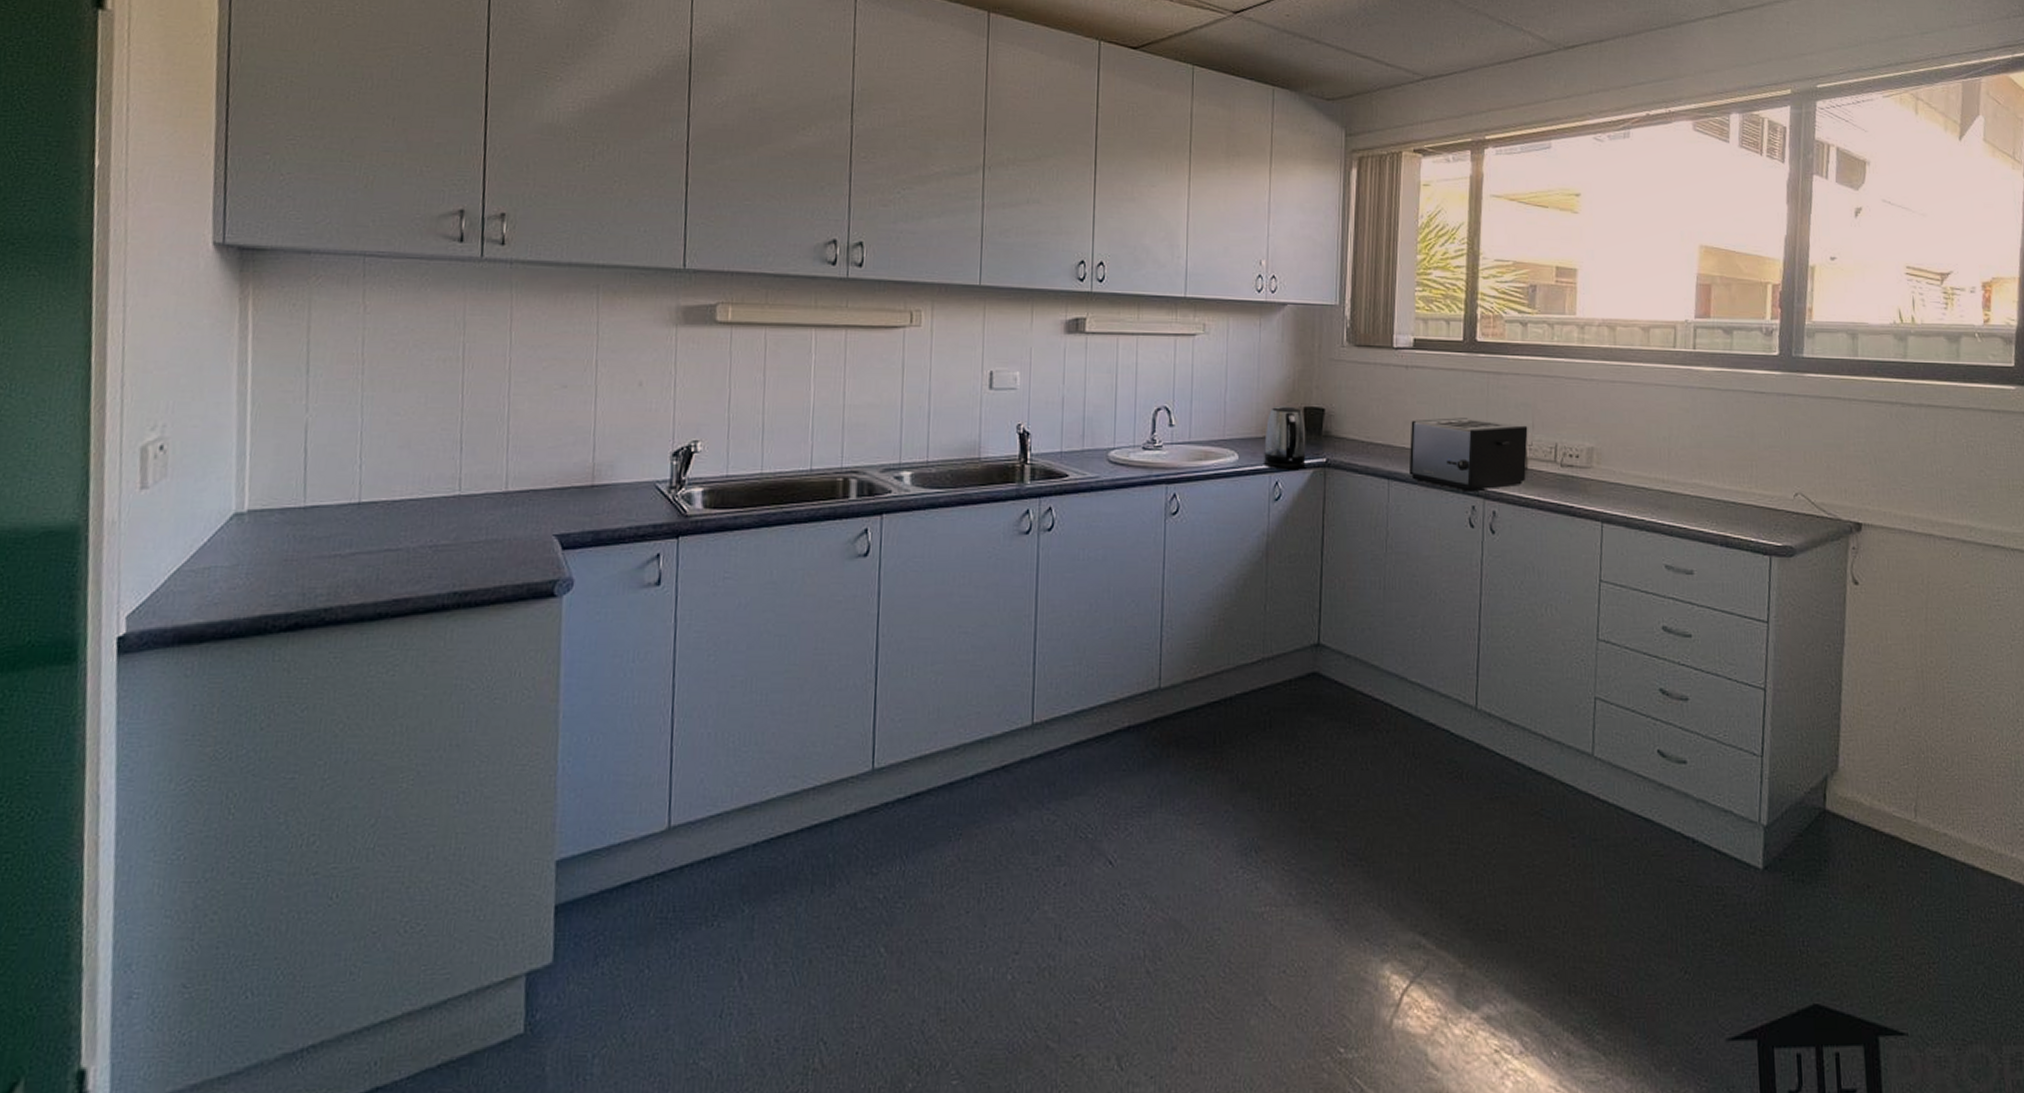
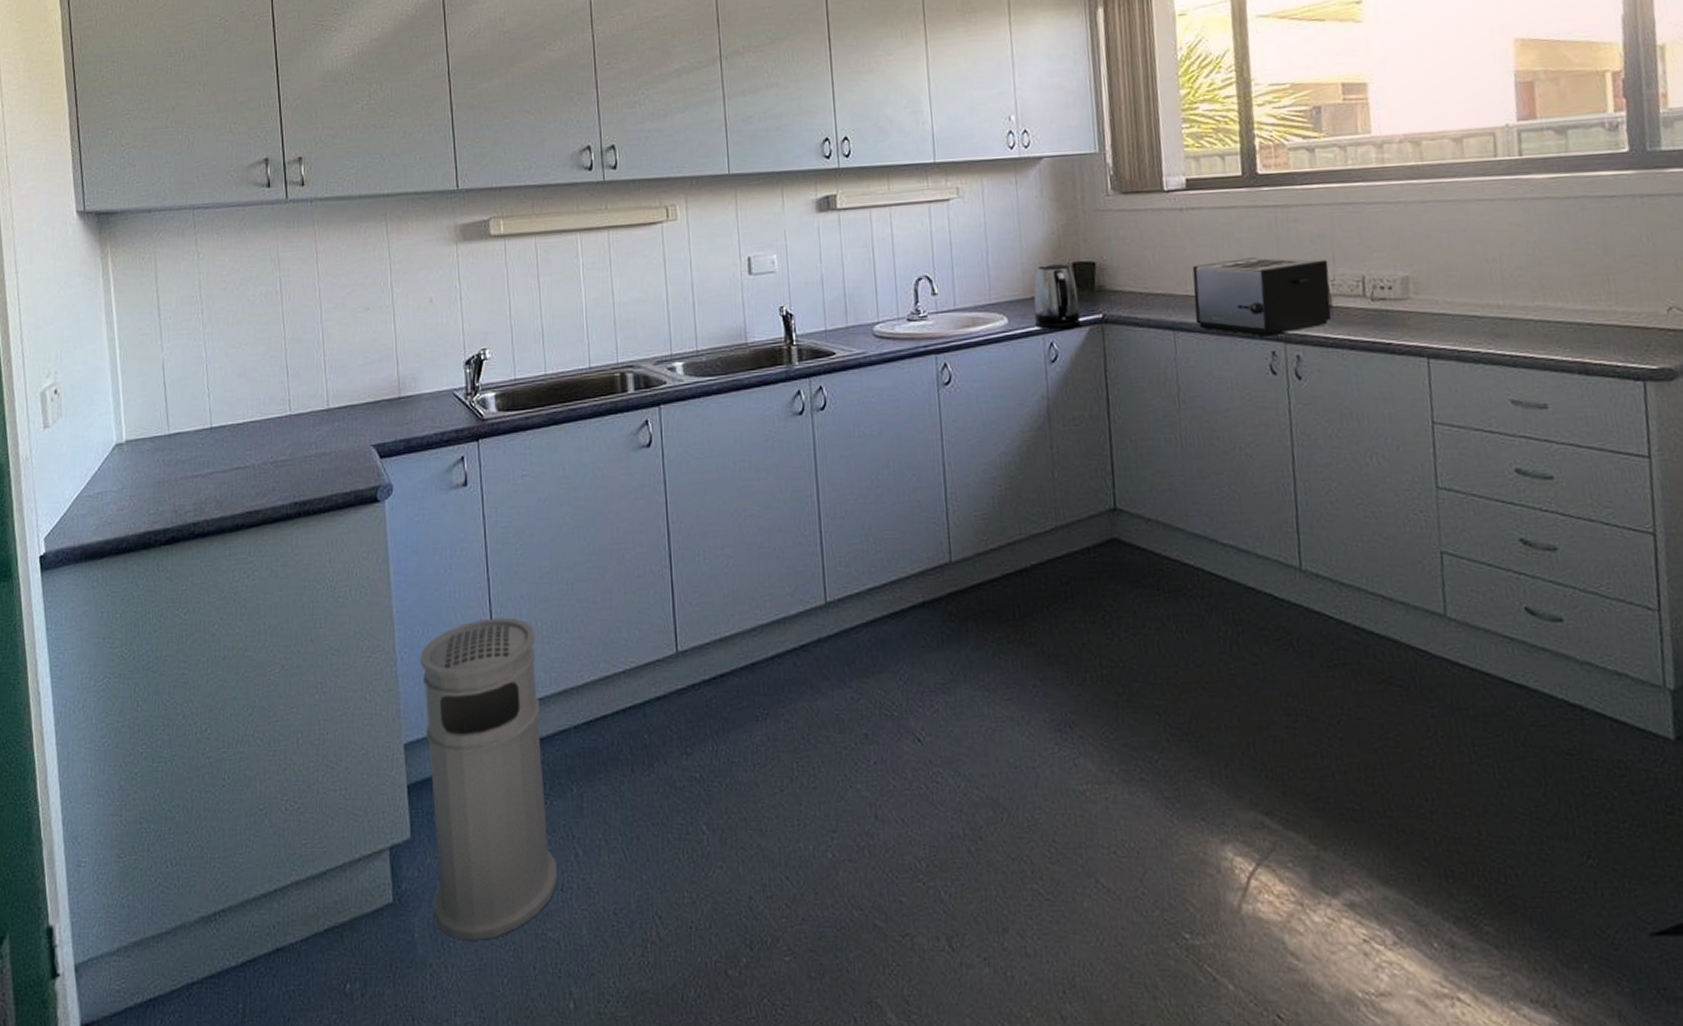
trash can: none [570,727,720,1073] -> present [420,617,558,941]

